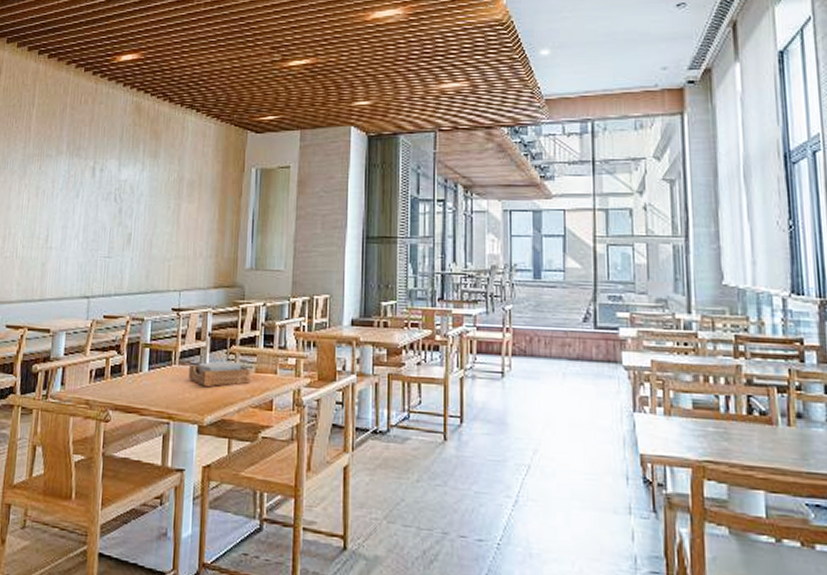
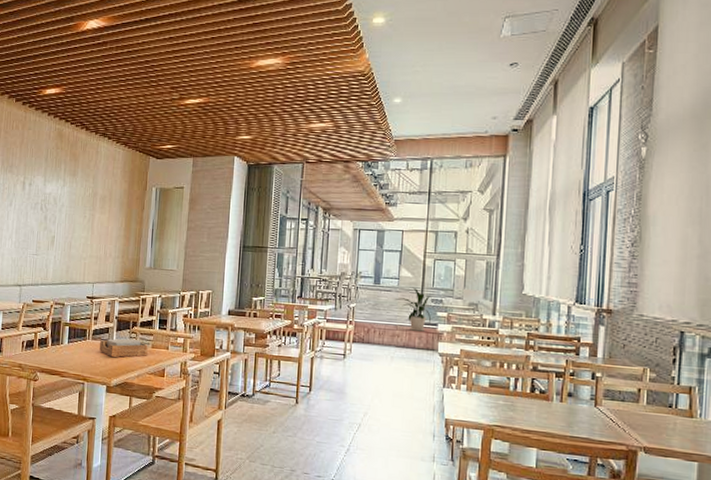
house plant: none [562,281,609,340] -> present [395,287,432,333]

